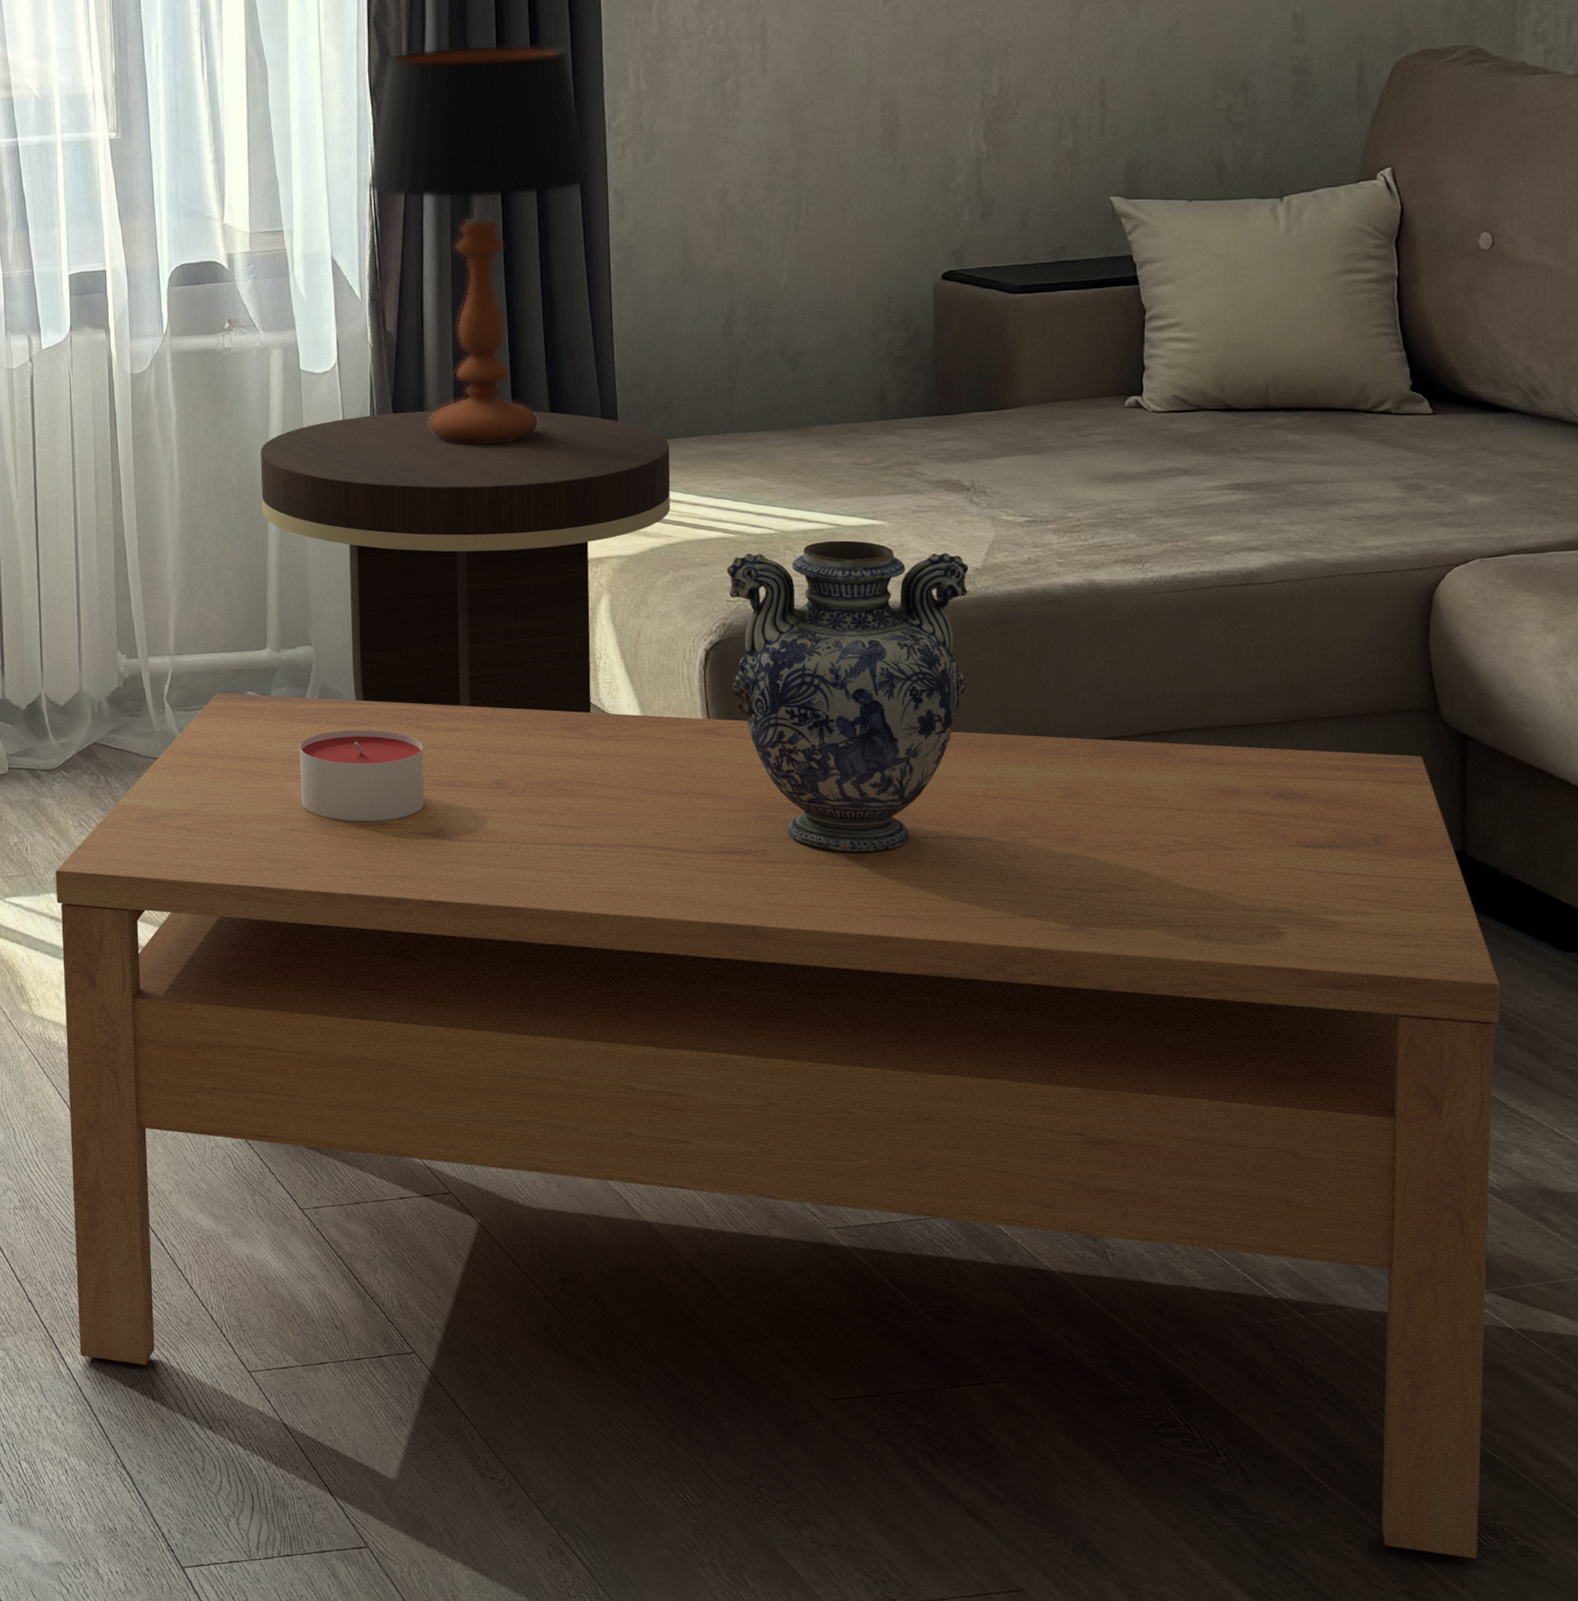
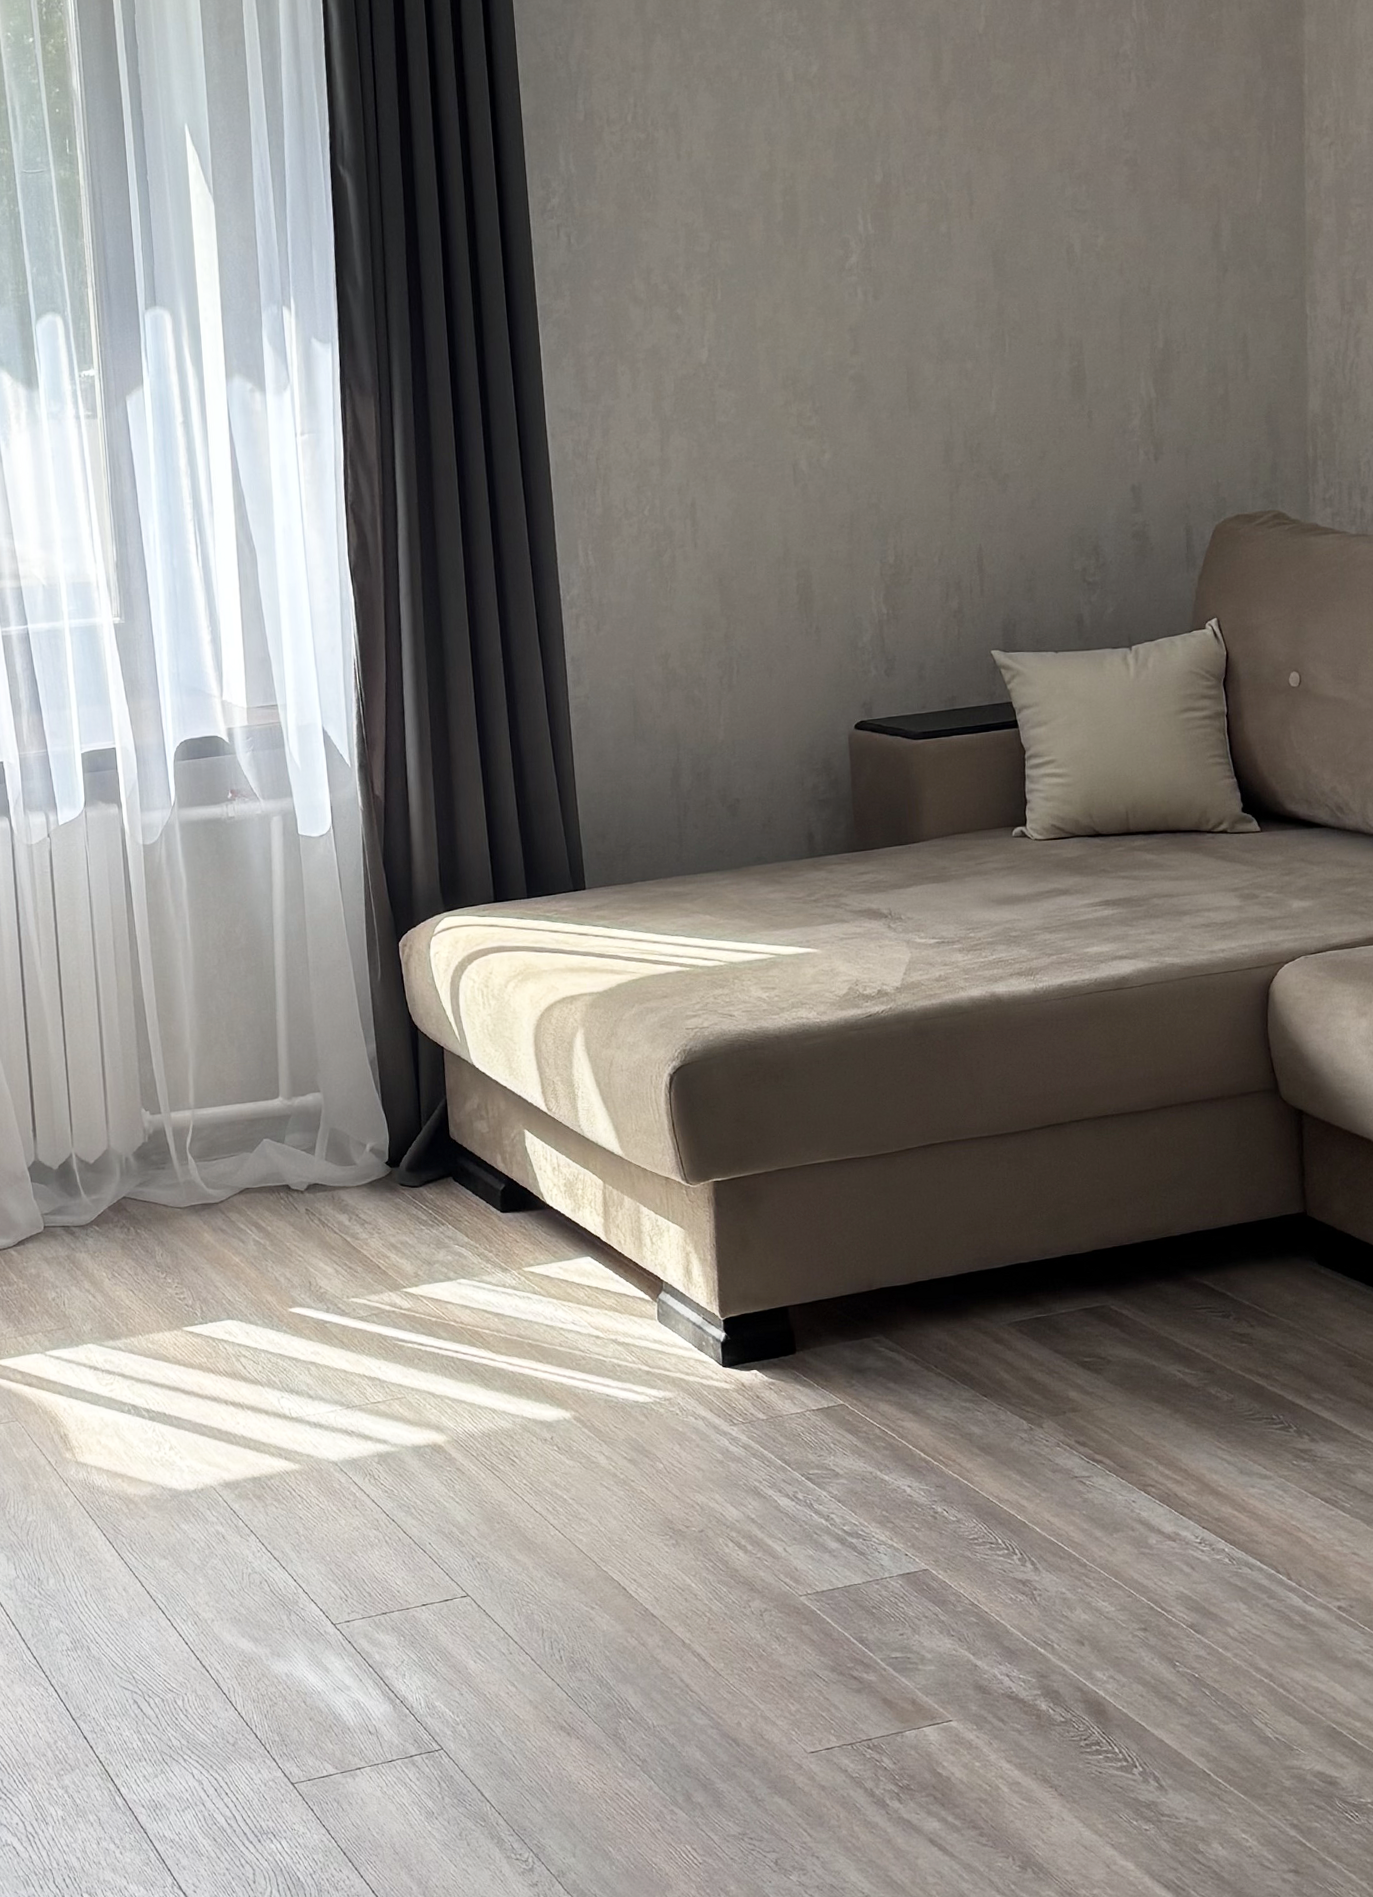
coffee table: present [55,693,1501,1559] -> none [92,1131,1348,1835]
side table: present [261,410,671,714] -> none [266,863,633,1142]
candle: present [300,729,425,822] -> none [313,1167,429,1255]
table lamp: present [367,44,591,445] -> none [351,526,551,897]
decorative vase: present [727,540,969,853] -> none [685,968,894,1251]

